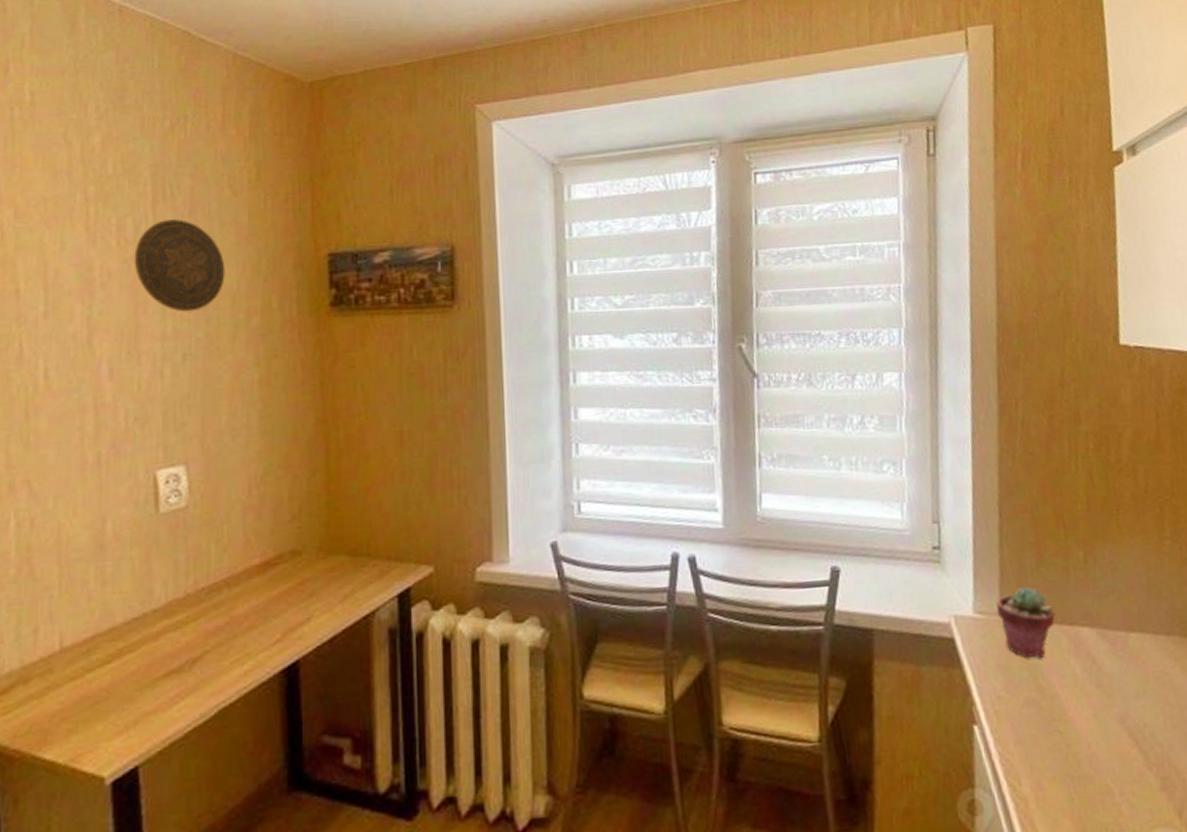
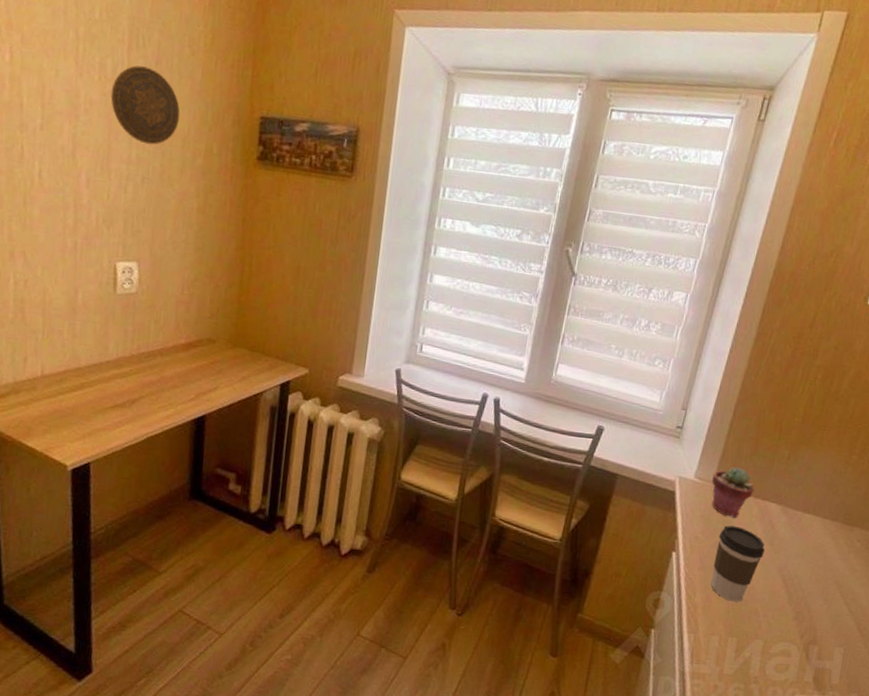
coffee cup: none [1027,669,1094,782] -> present [711,525,766,602]

